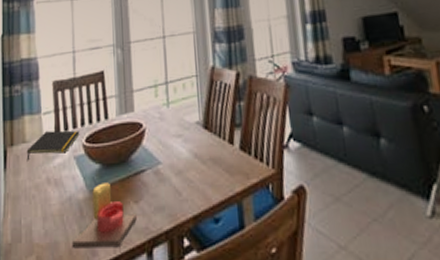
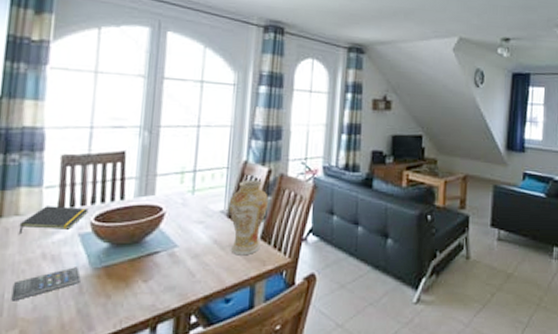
smartphone: none [27,190,80,227] -> present [11,267,81,301]
candle: present [72,182,137,249] -> none [65,261,144,323]
vase: none [203,85,243,169] -> present [228,179,269,256]

